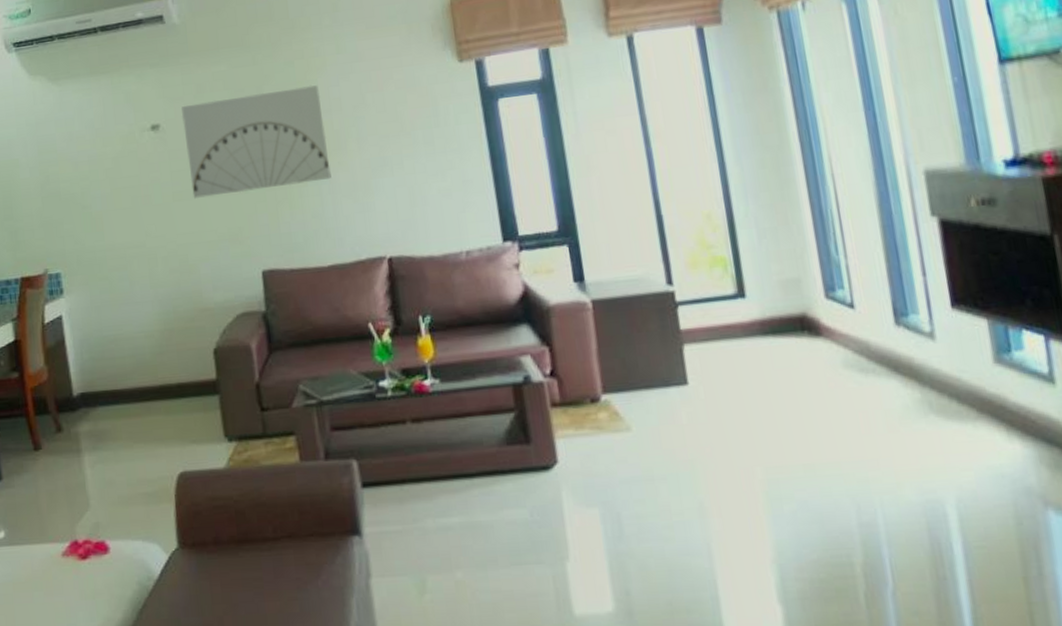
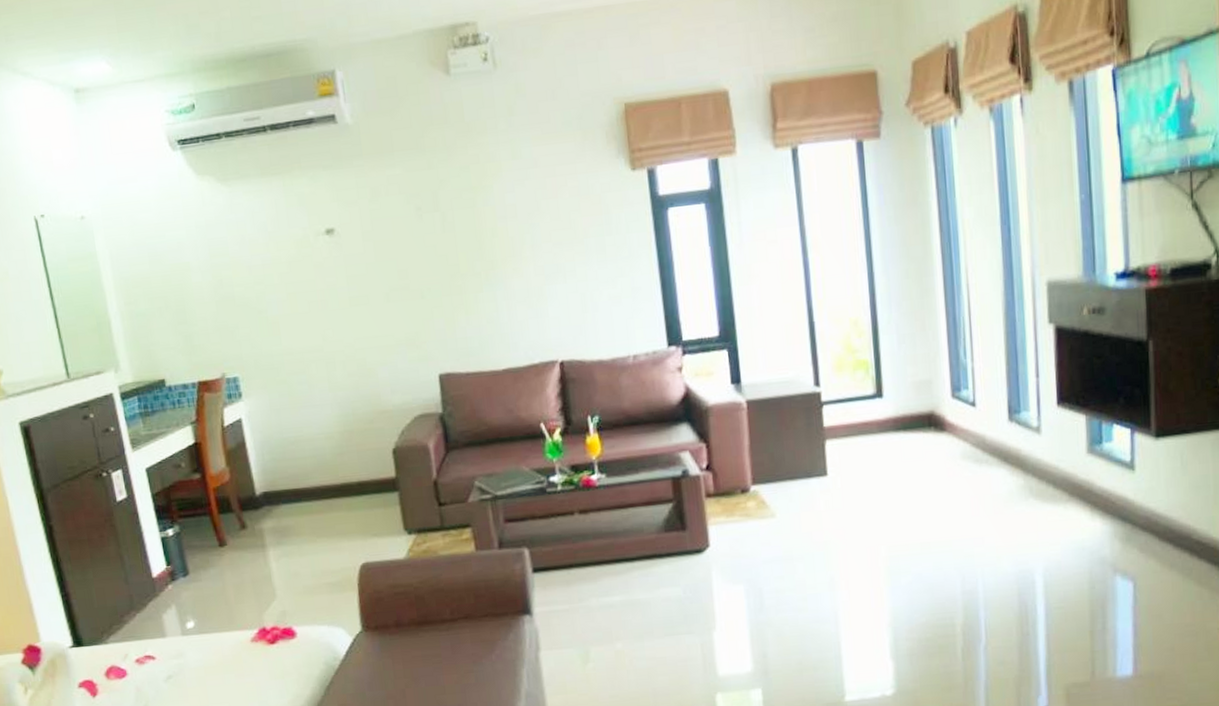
wall art: present [181,85,331,198] -> none [356,190,506,303]

